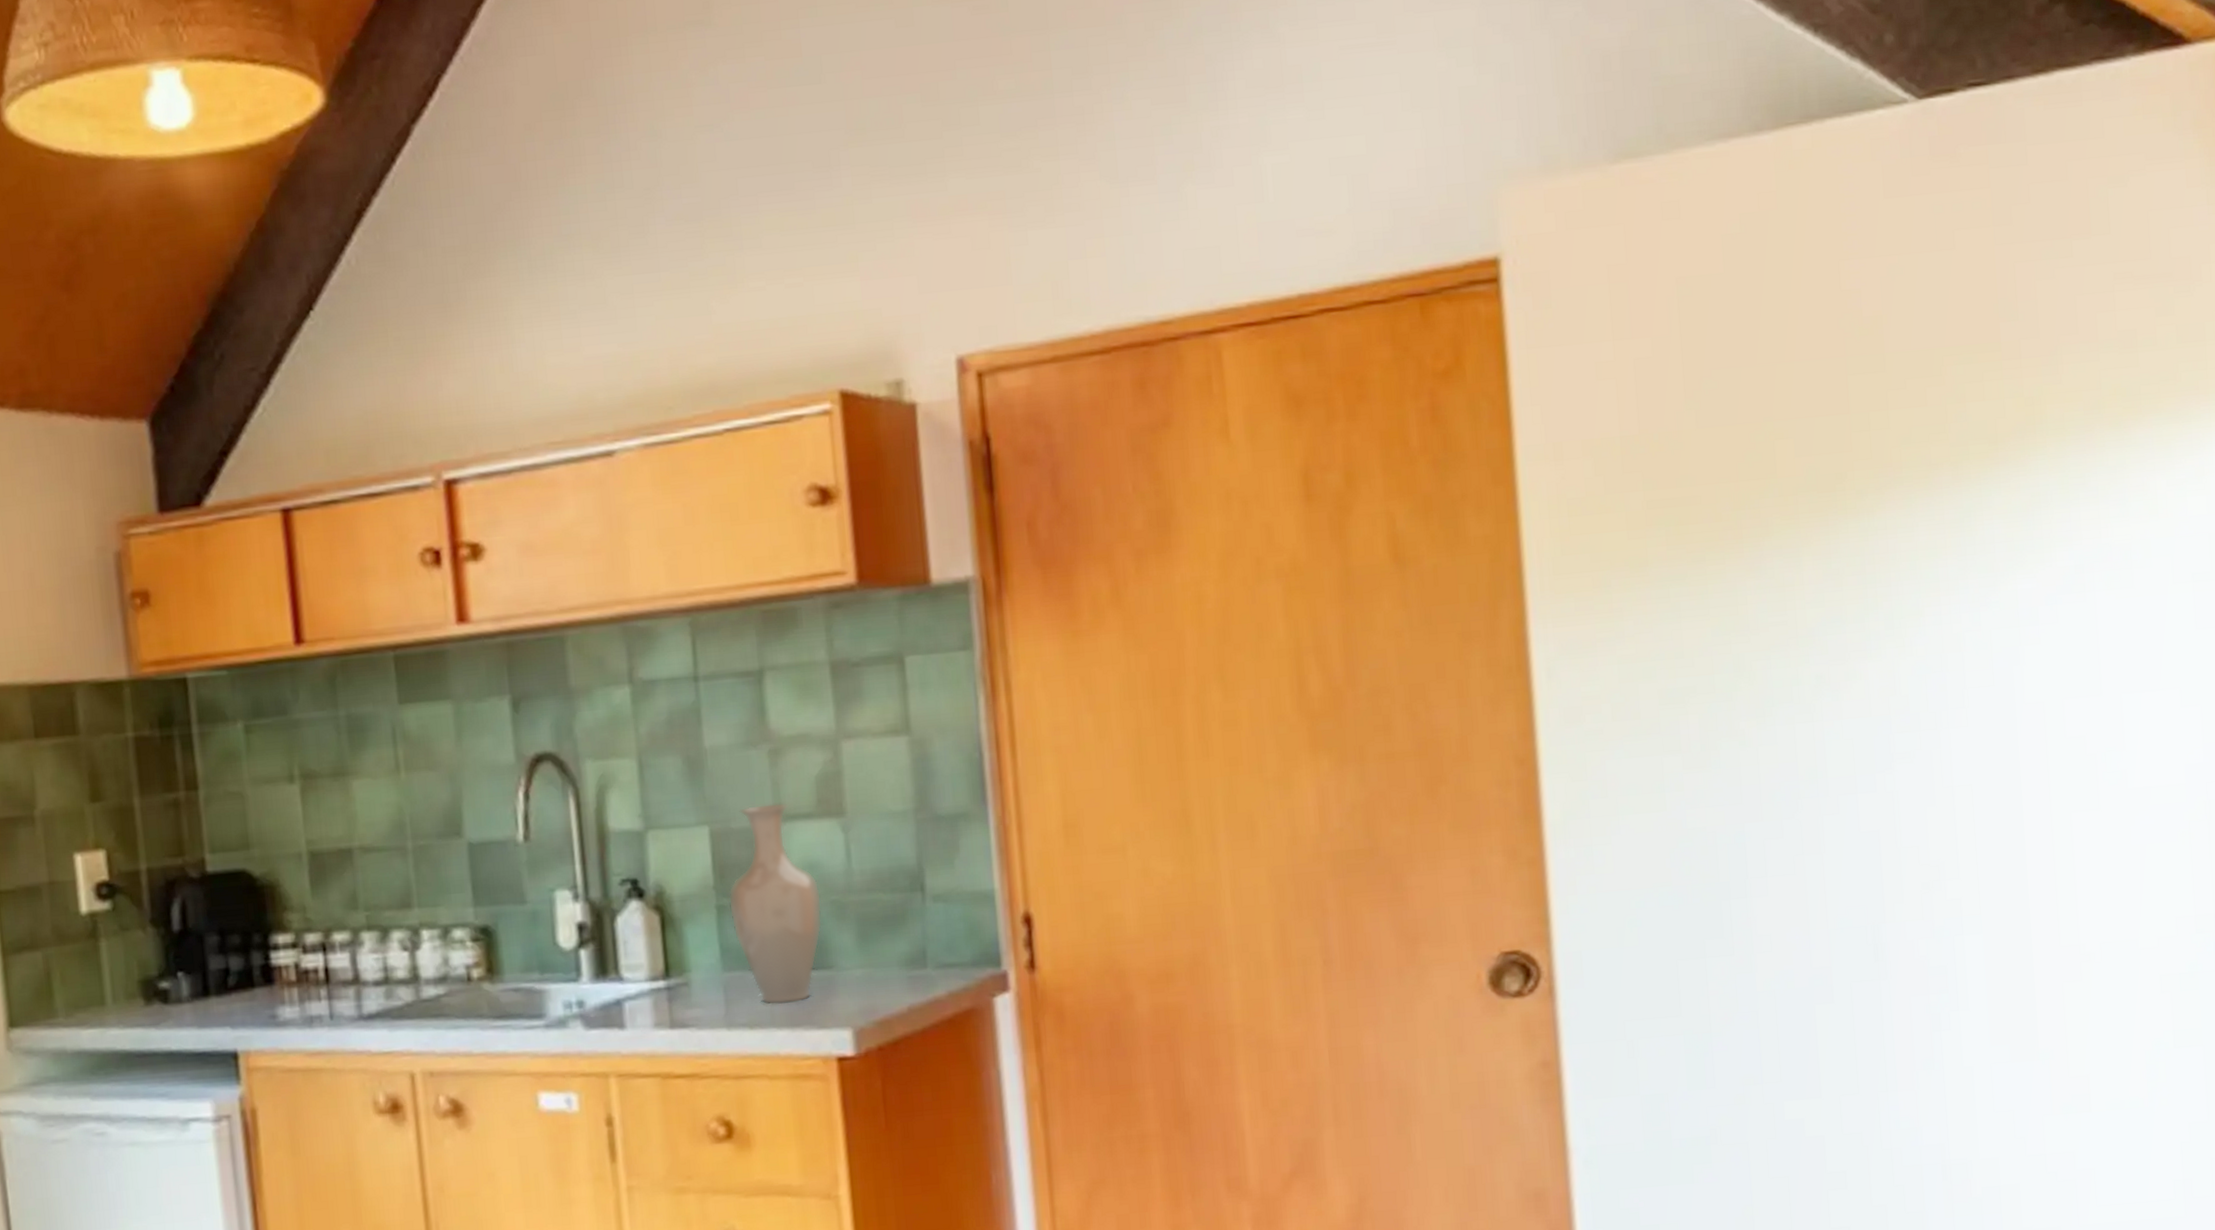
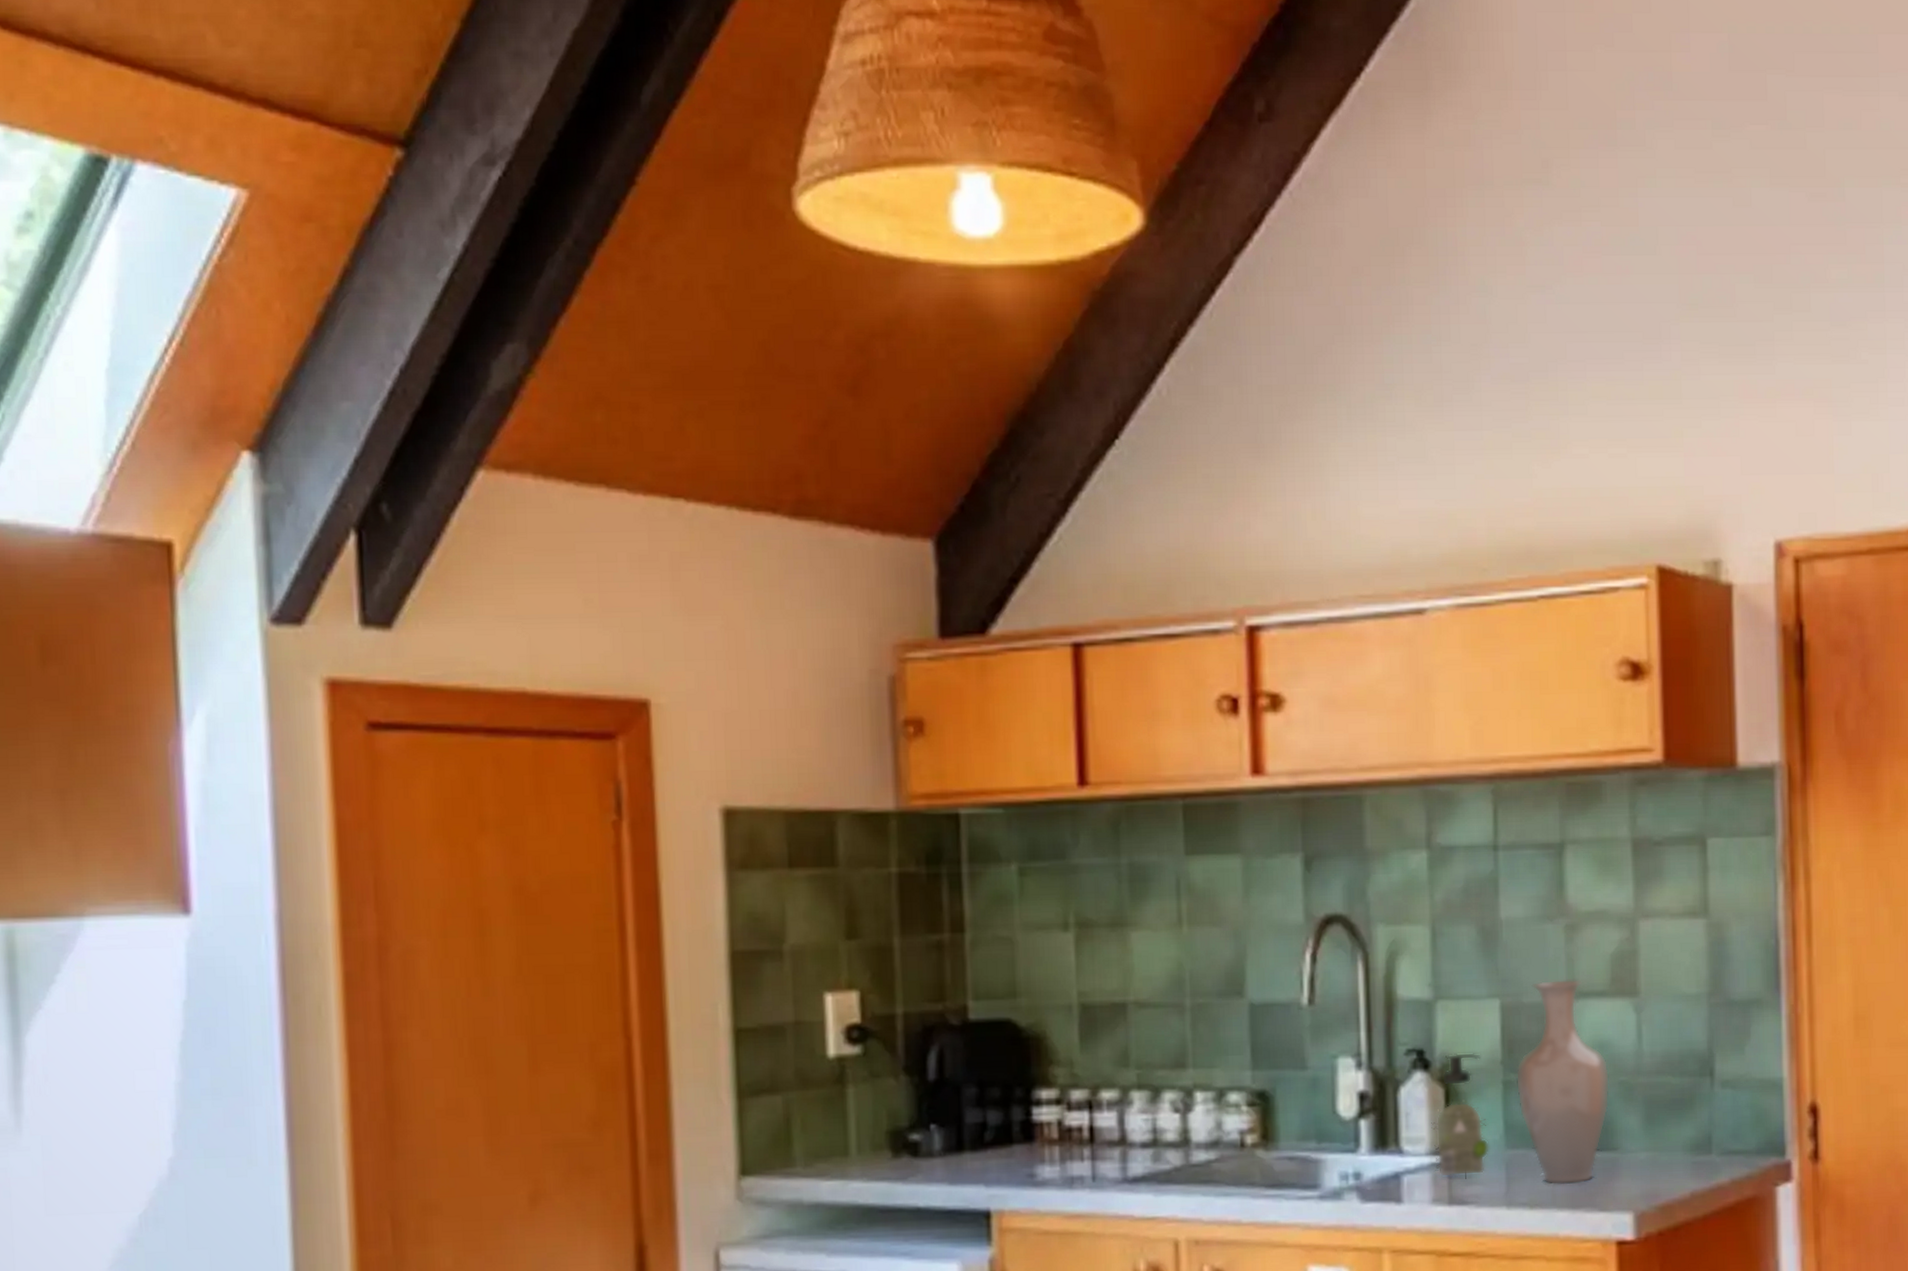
soap dispenser: none [649,879,707,1002] -> present [1431,1052,1489,1178]

